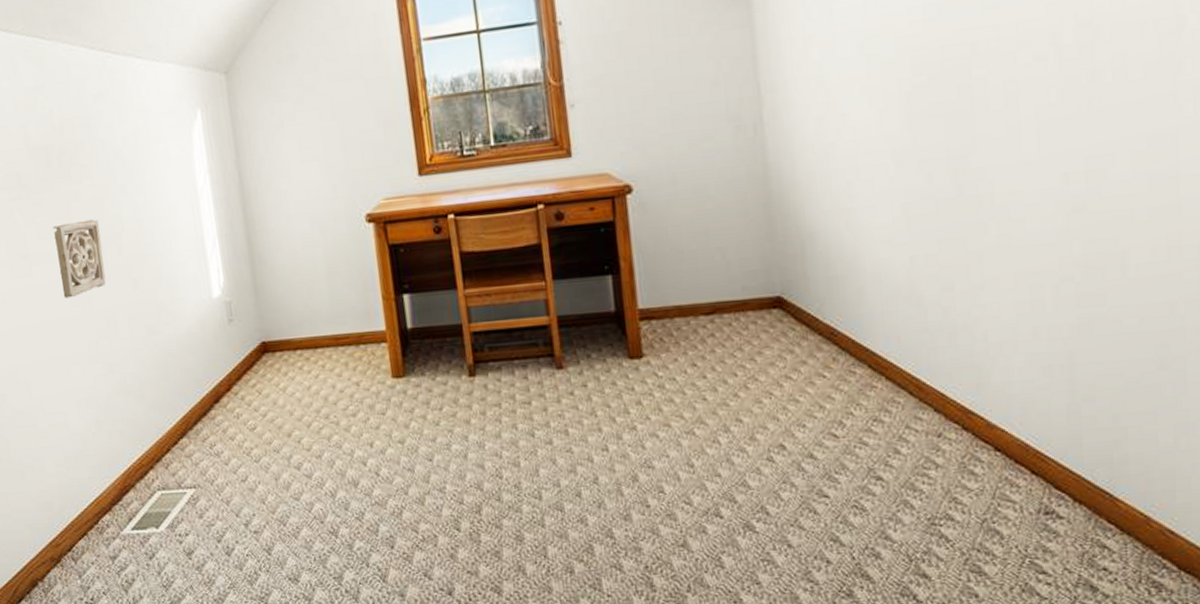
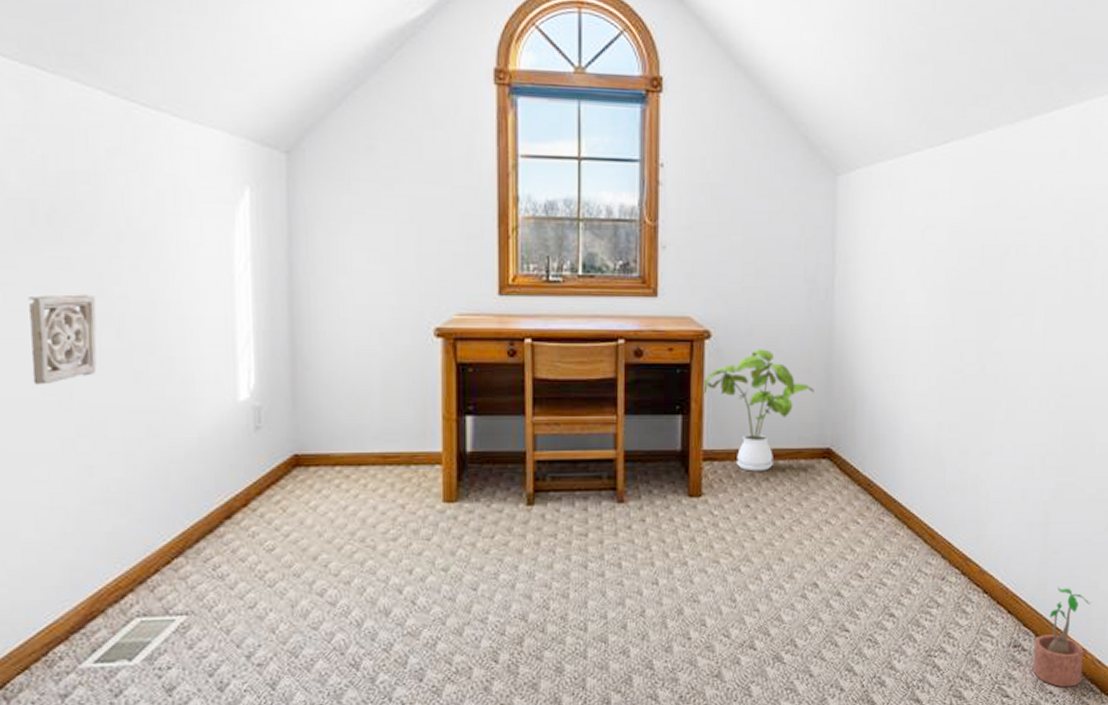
house plant: none [629,197,755,328] -> present [702,349,814,472]
potted plant: none [1073,441,1152,563] -> present [1032,587,1093,688]

